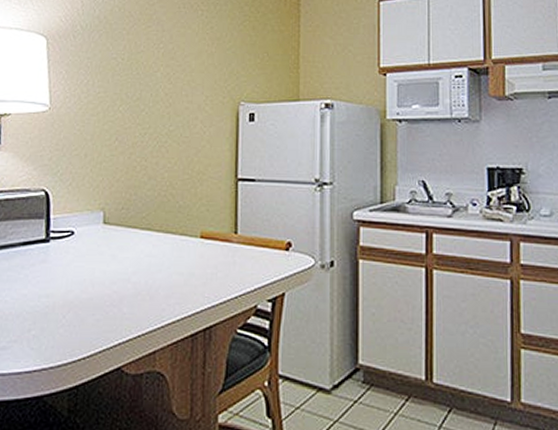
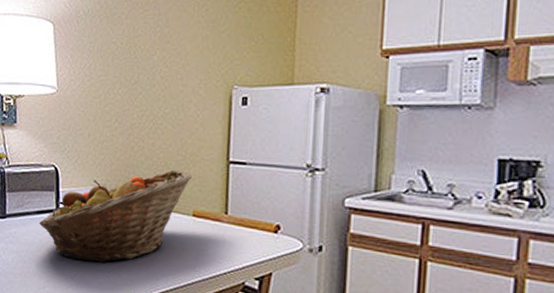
fruit basket: none [25,189,199,296] -> present [39,169,192,263]

